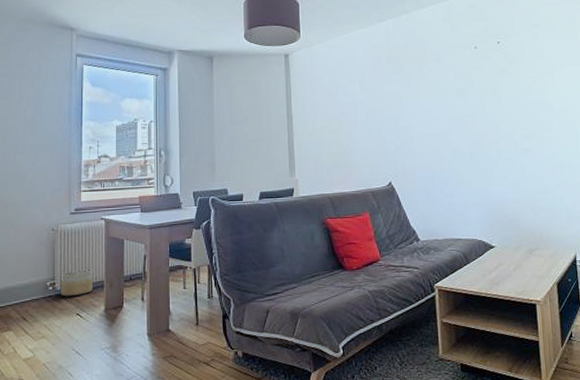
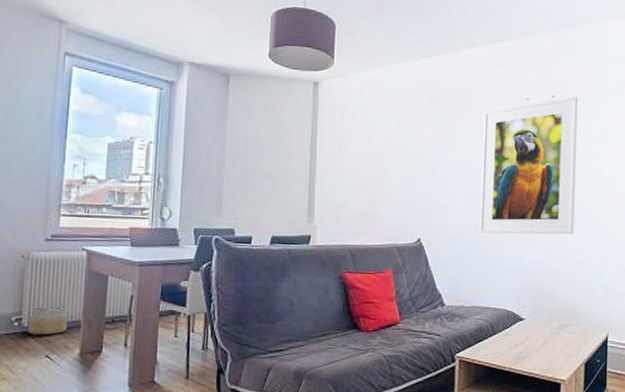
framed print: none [437,40,532,172] -> present [479,96,578,235]

